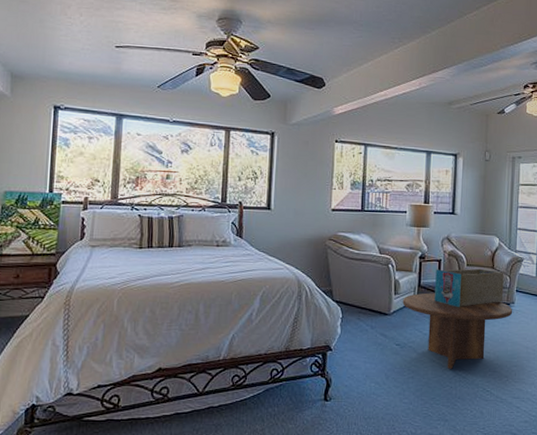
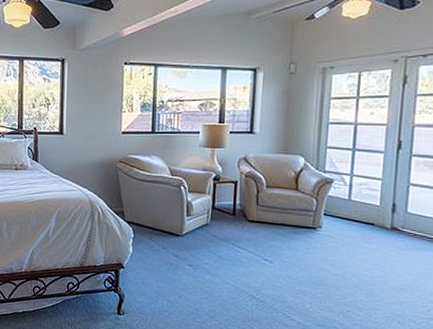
coffee table: present [402,293,513,369] -> none [195,215,320,292]
decorative box: present [434,268,504,308] -> none [230,190,310,231]

